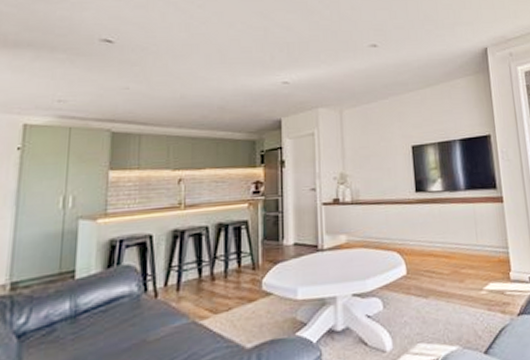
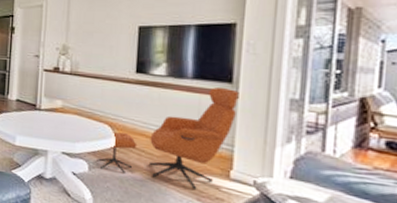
lounge chair: none [390,194,505,303] -> present [97,87,239,190]

